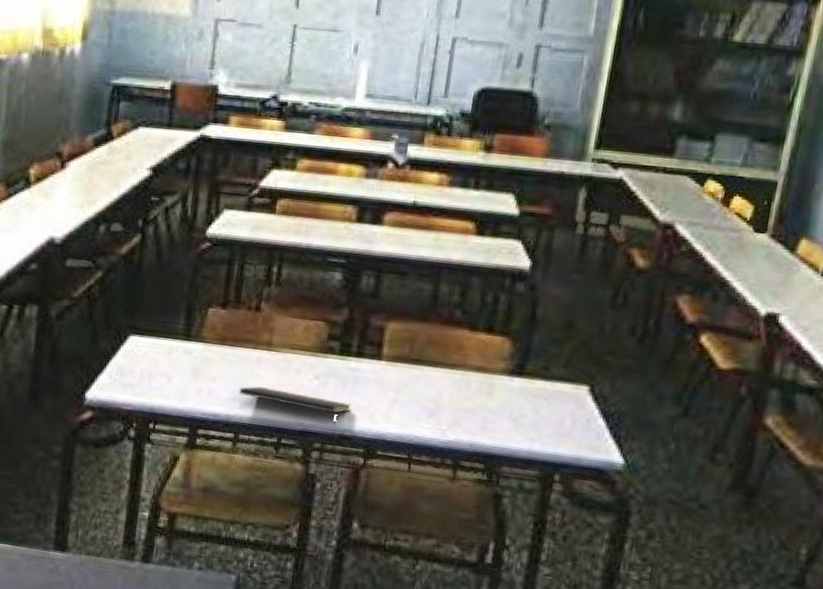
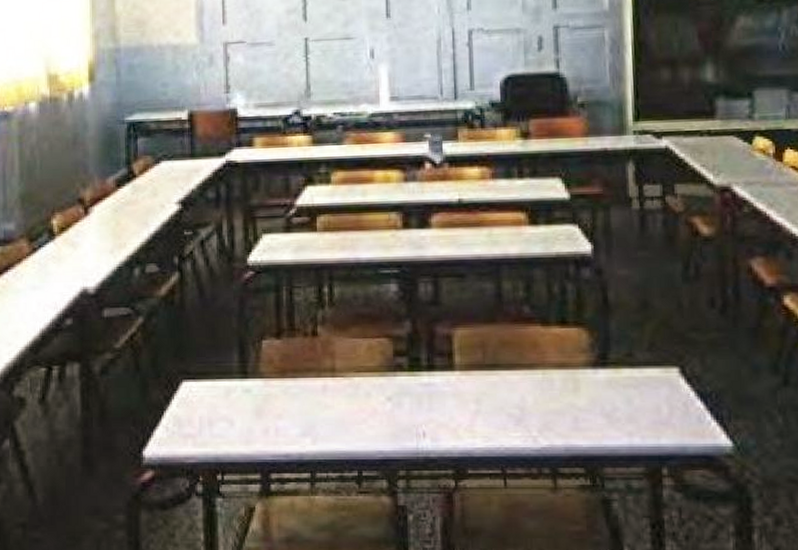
notepad: present [238,386,351,424] -> none [308,418,431,446]

